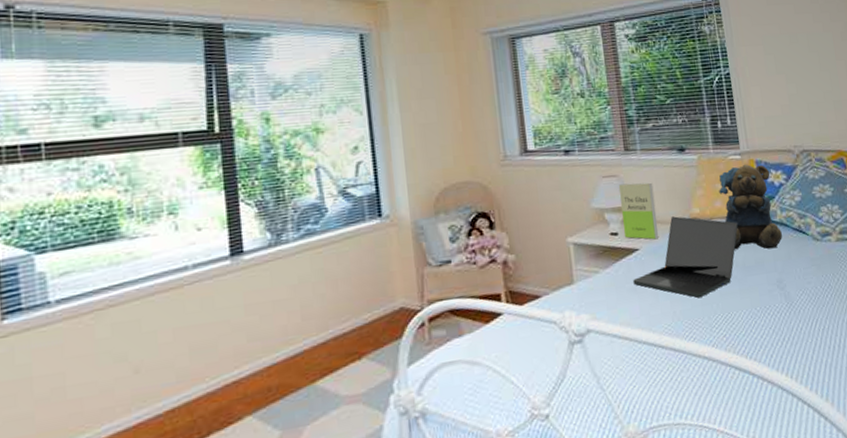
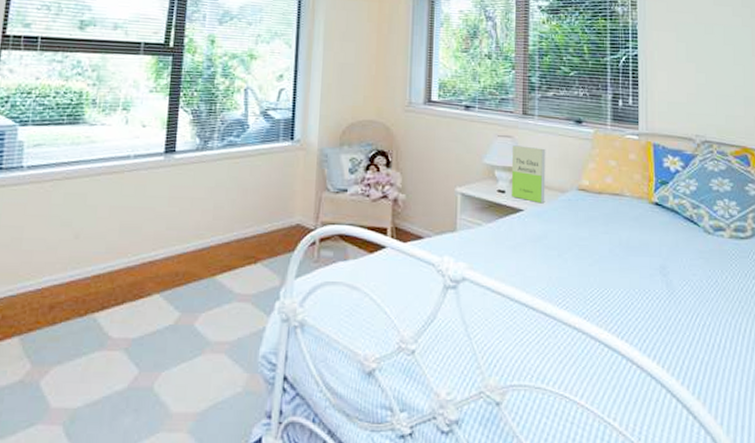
laptop: present [633,216,738,298] -> none [514,184,626,267]
teddy bear: present [719,164,782,249] -> none [611,145,671,233]

